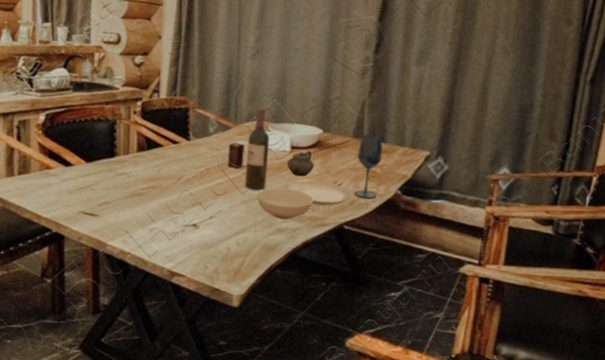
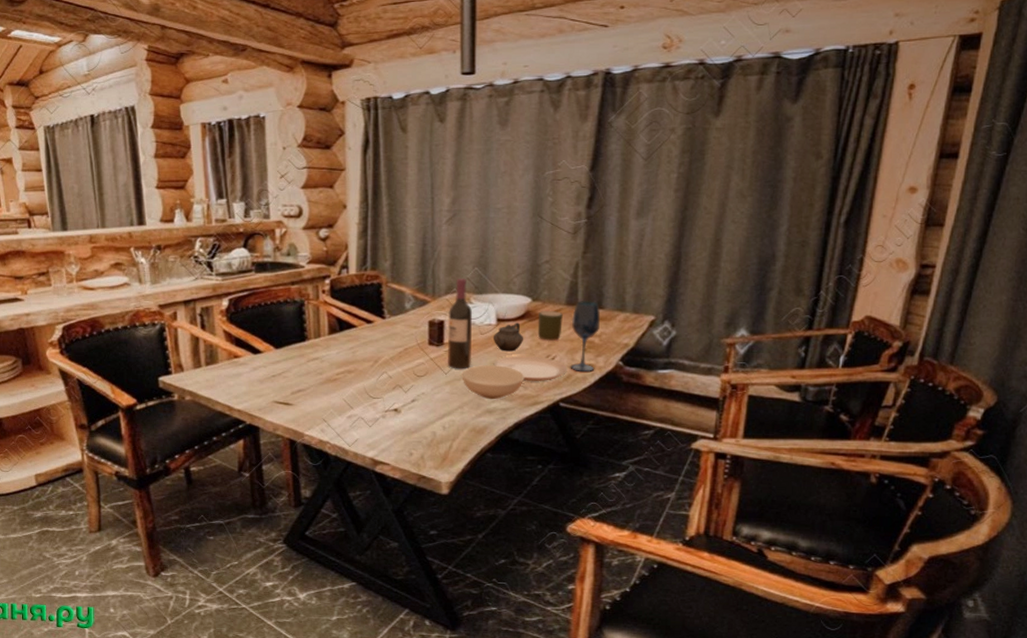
mug: none [327,142,350,169] -> present [537,311,563,341]

